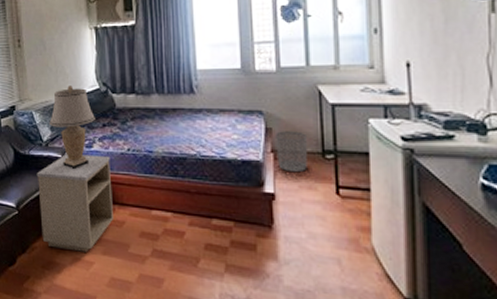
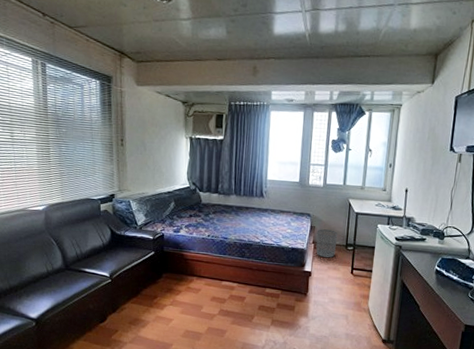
nightstand: present [36,154,113,252] -> none [130,236,193,312]
table lamp: present [49,85,95,170] -> none [144,182,184,249]

